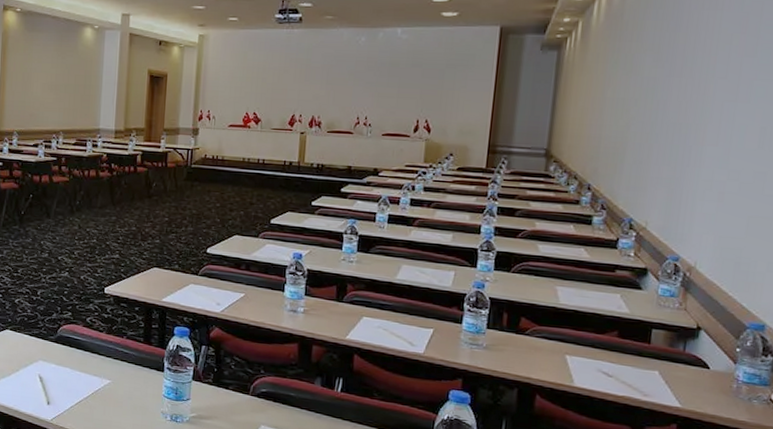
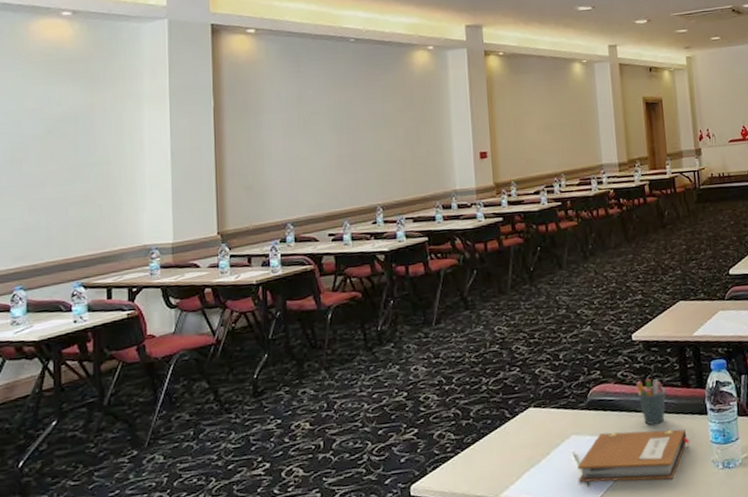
notebook: none [40,365,144,417] -> present [577,429,690,483]
pen holder: none [102,329,129,369] -> present [636,378,666,425]

